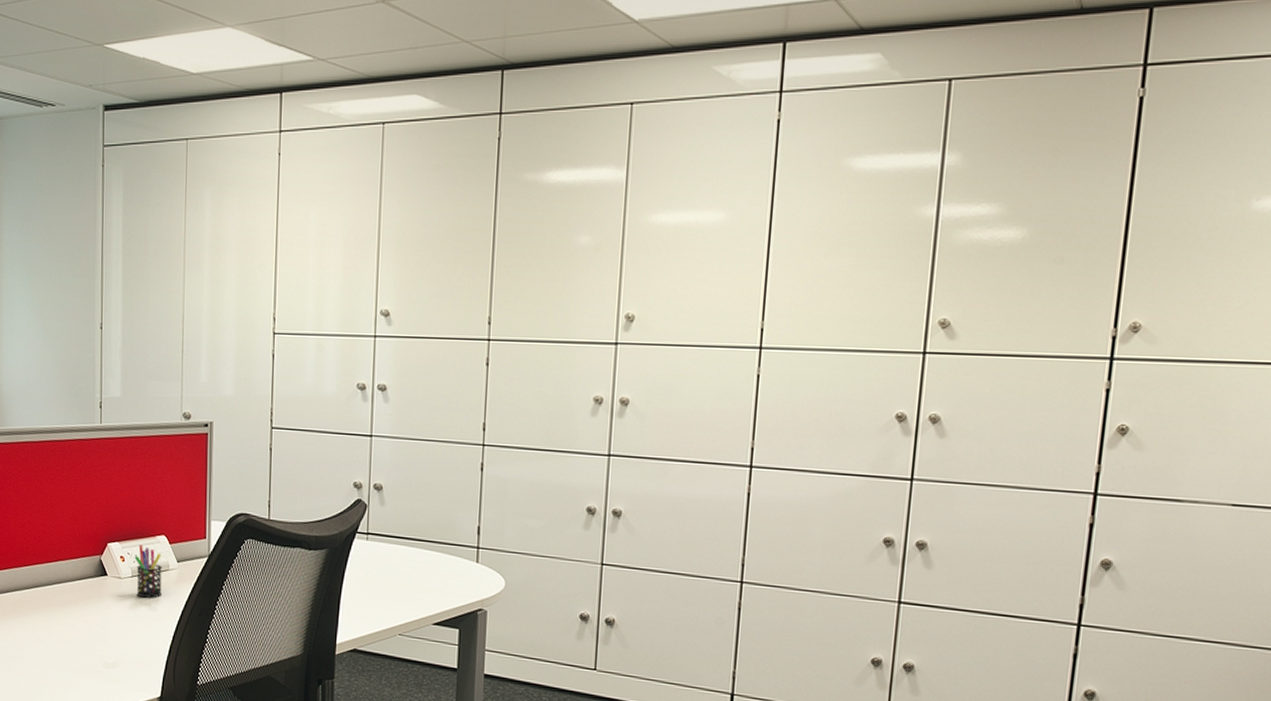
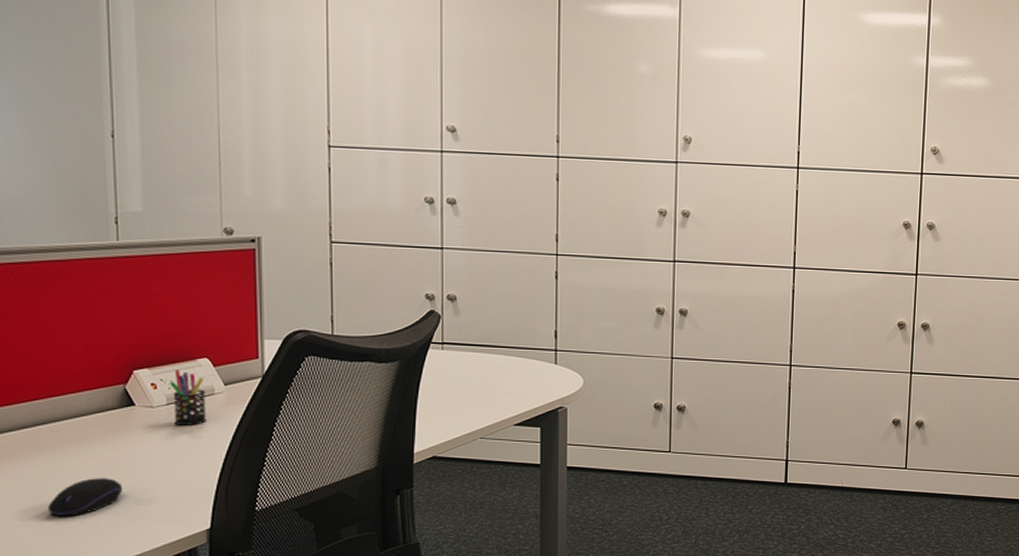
computer mouse: none [39,638,95,672] -> present [47,478,123,517]

